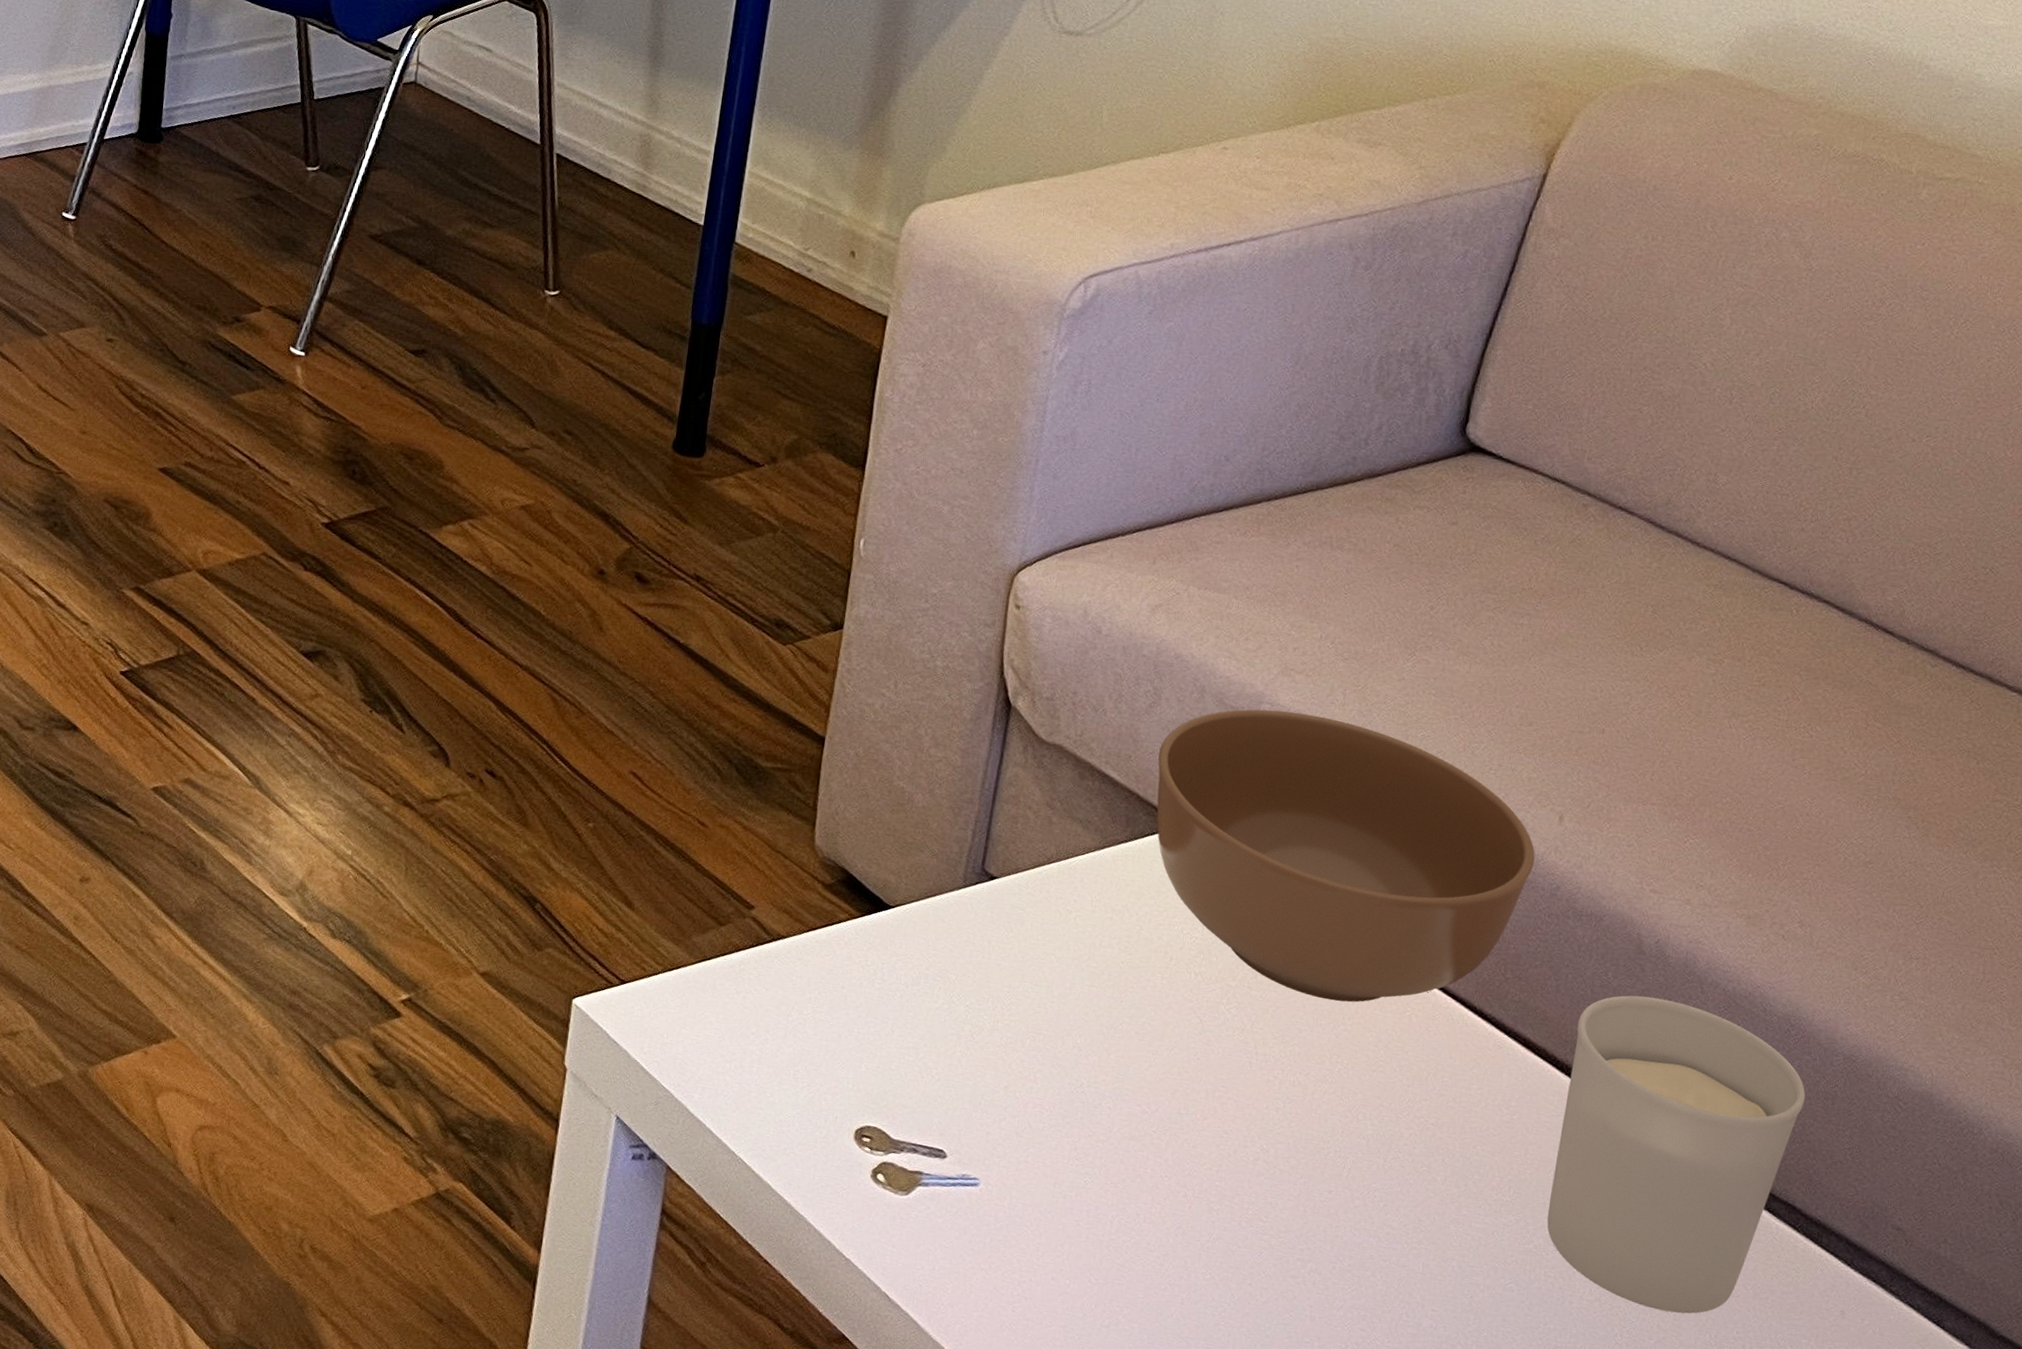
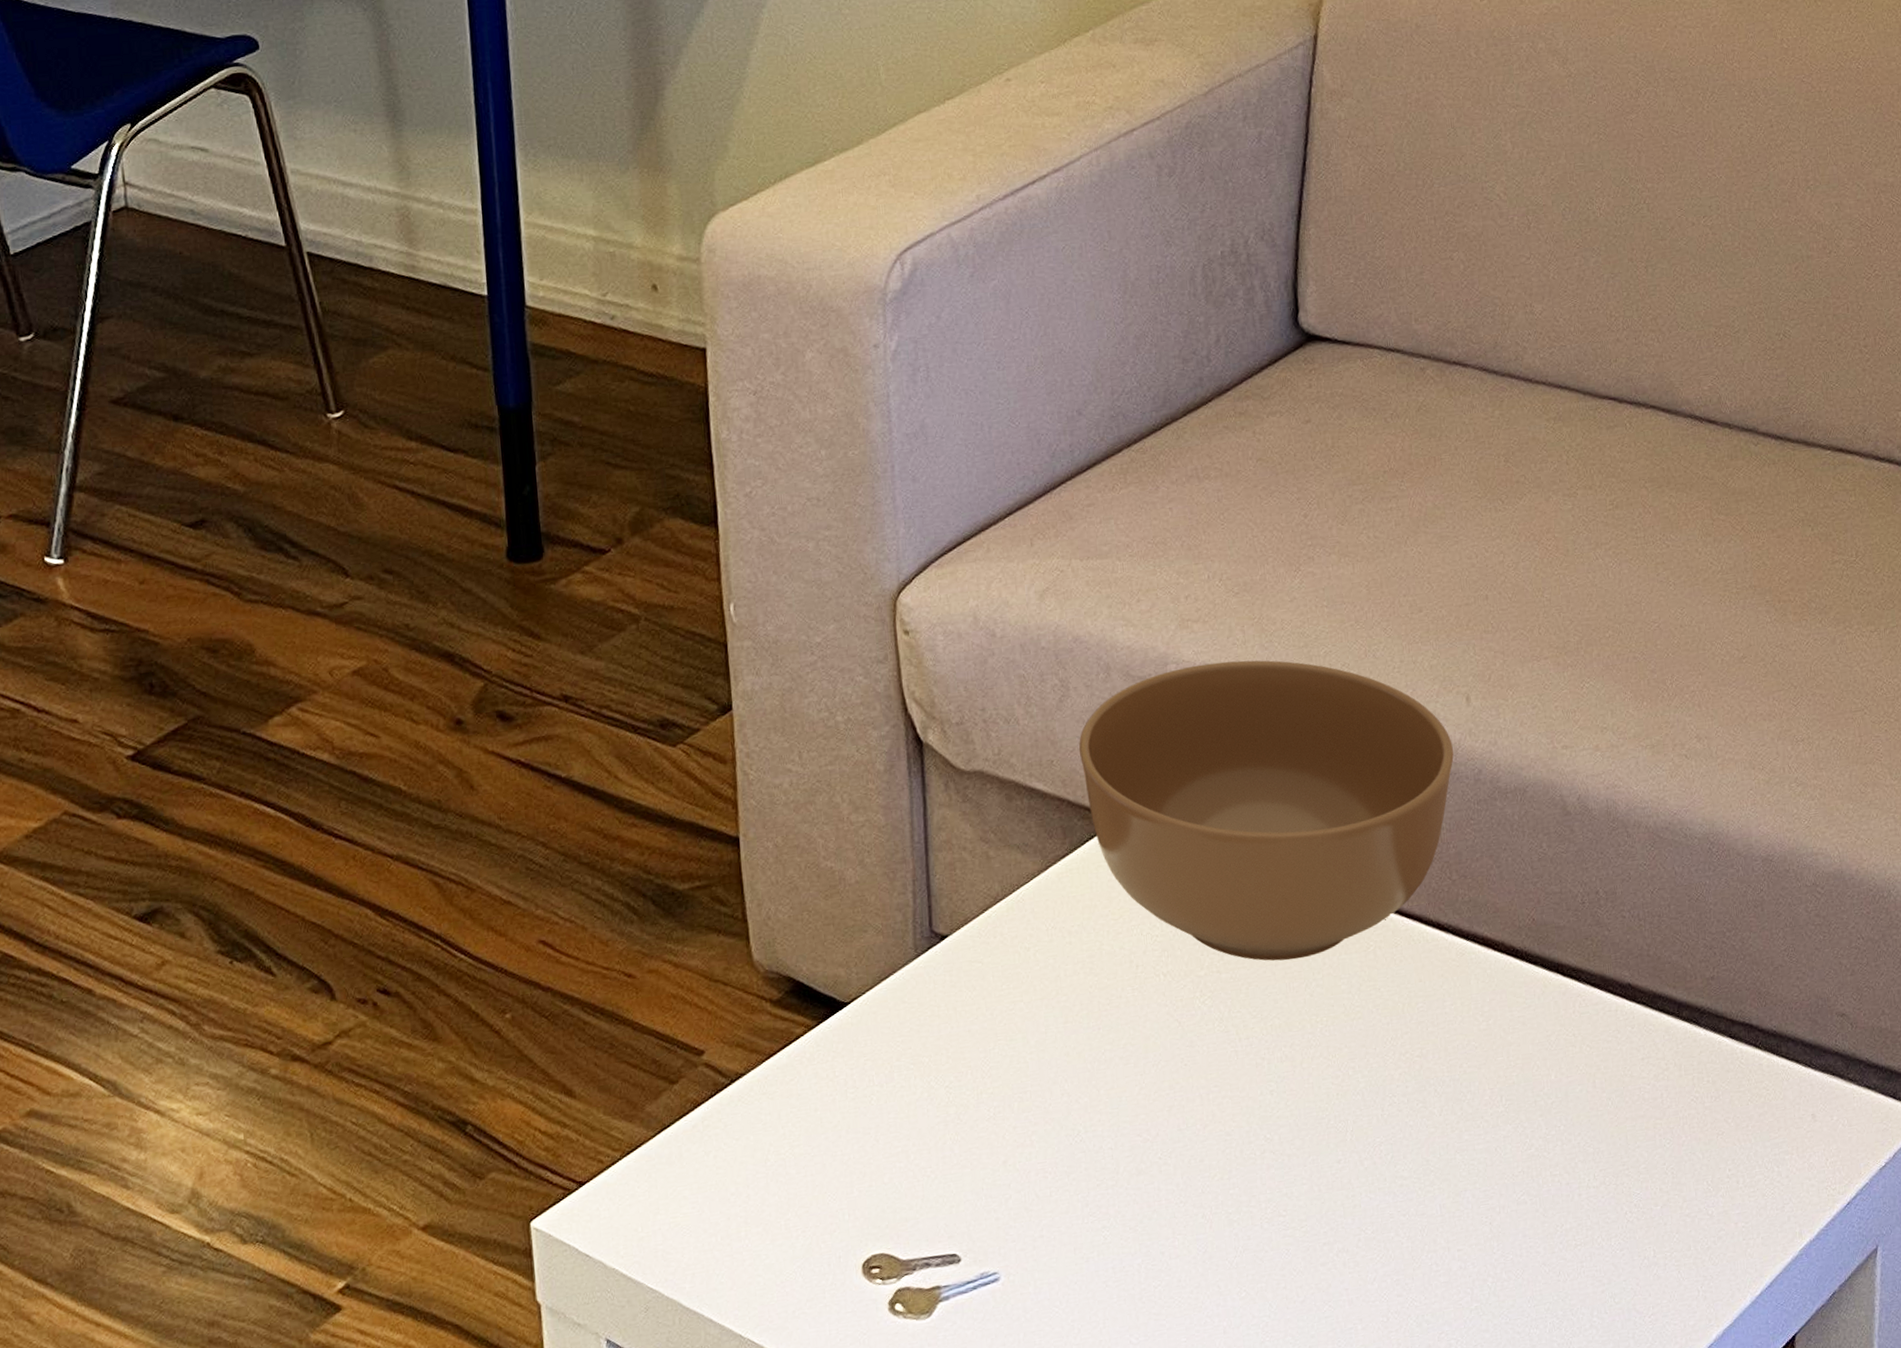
candle holder: present [1547,995,1806,1314] -> none [1526,853,1739,1175]

